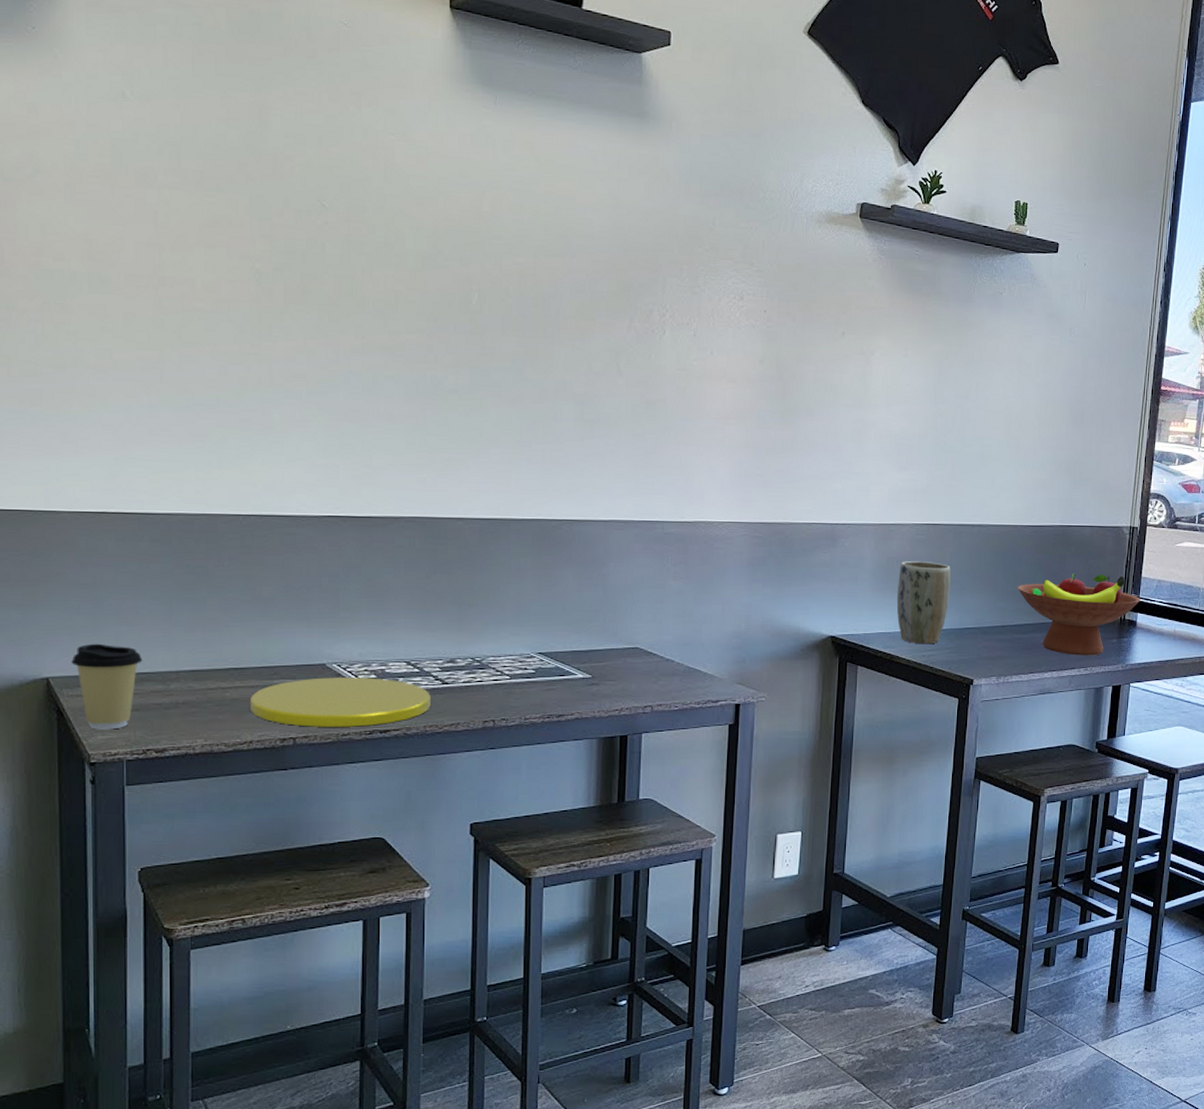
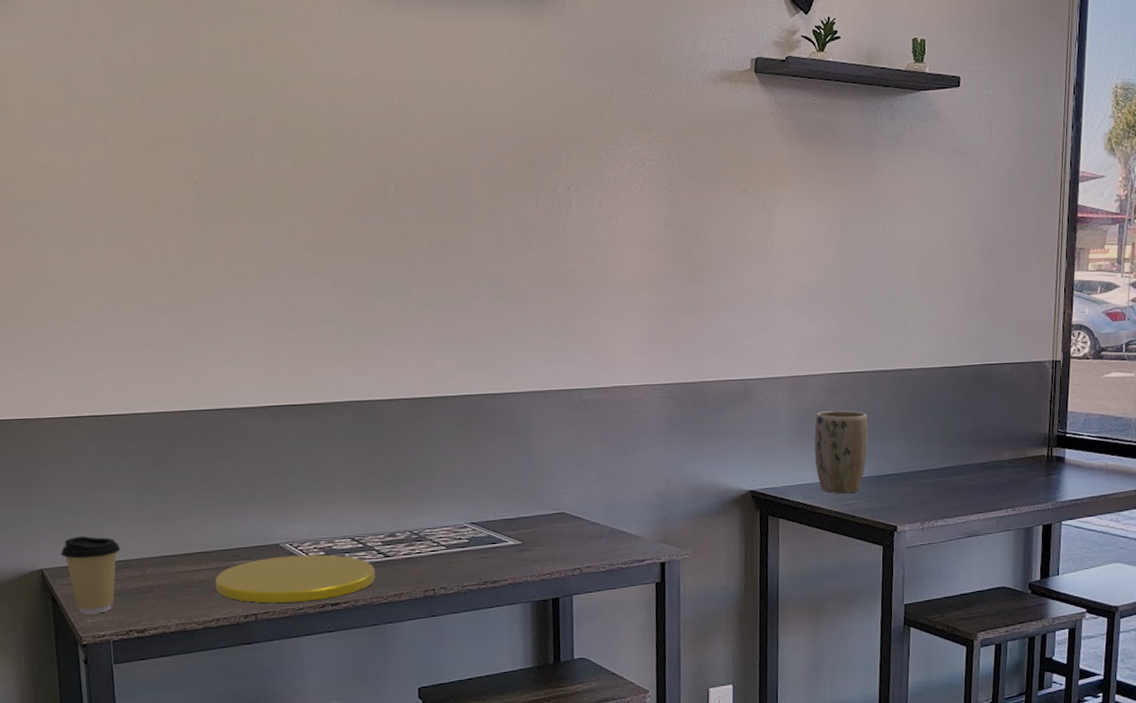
fruit bowl: present [1018,573,1141,656] -> none [937,411,1068,496]

